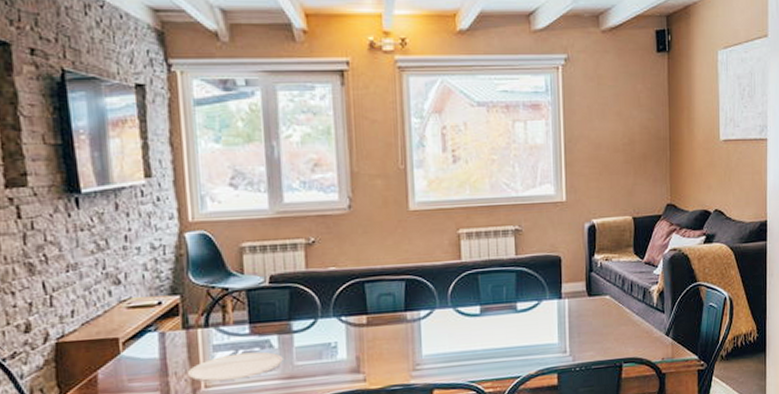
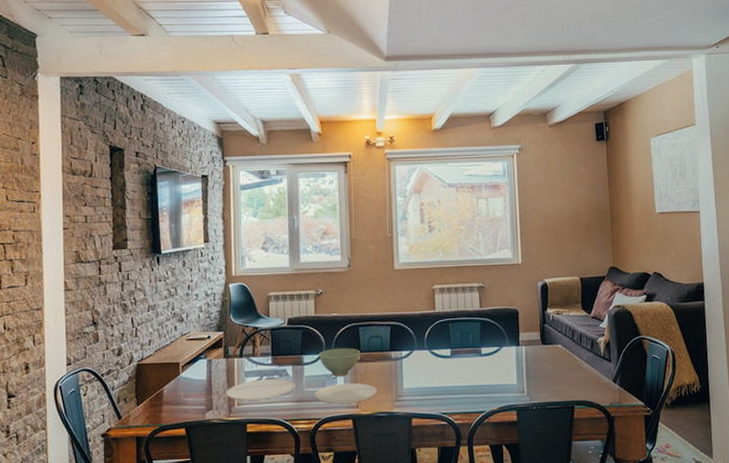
plate: none [309,351,390,379] -> present [315,382,377,404]
bowl: none [312,309,367,345] -> present [319,348,361,376]

